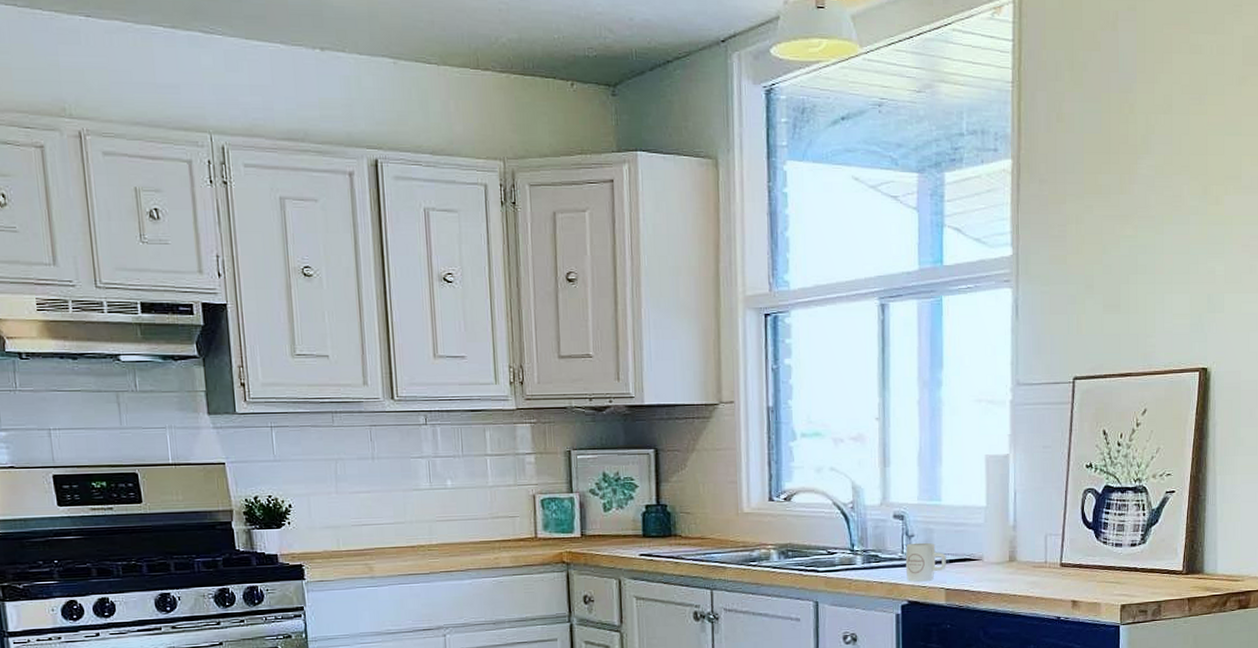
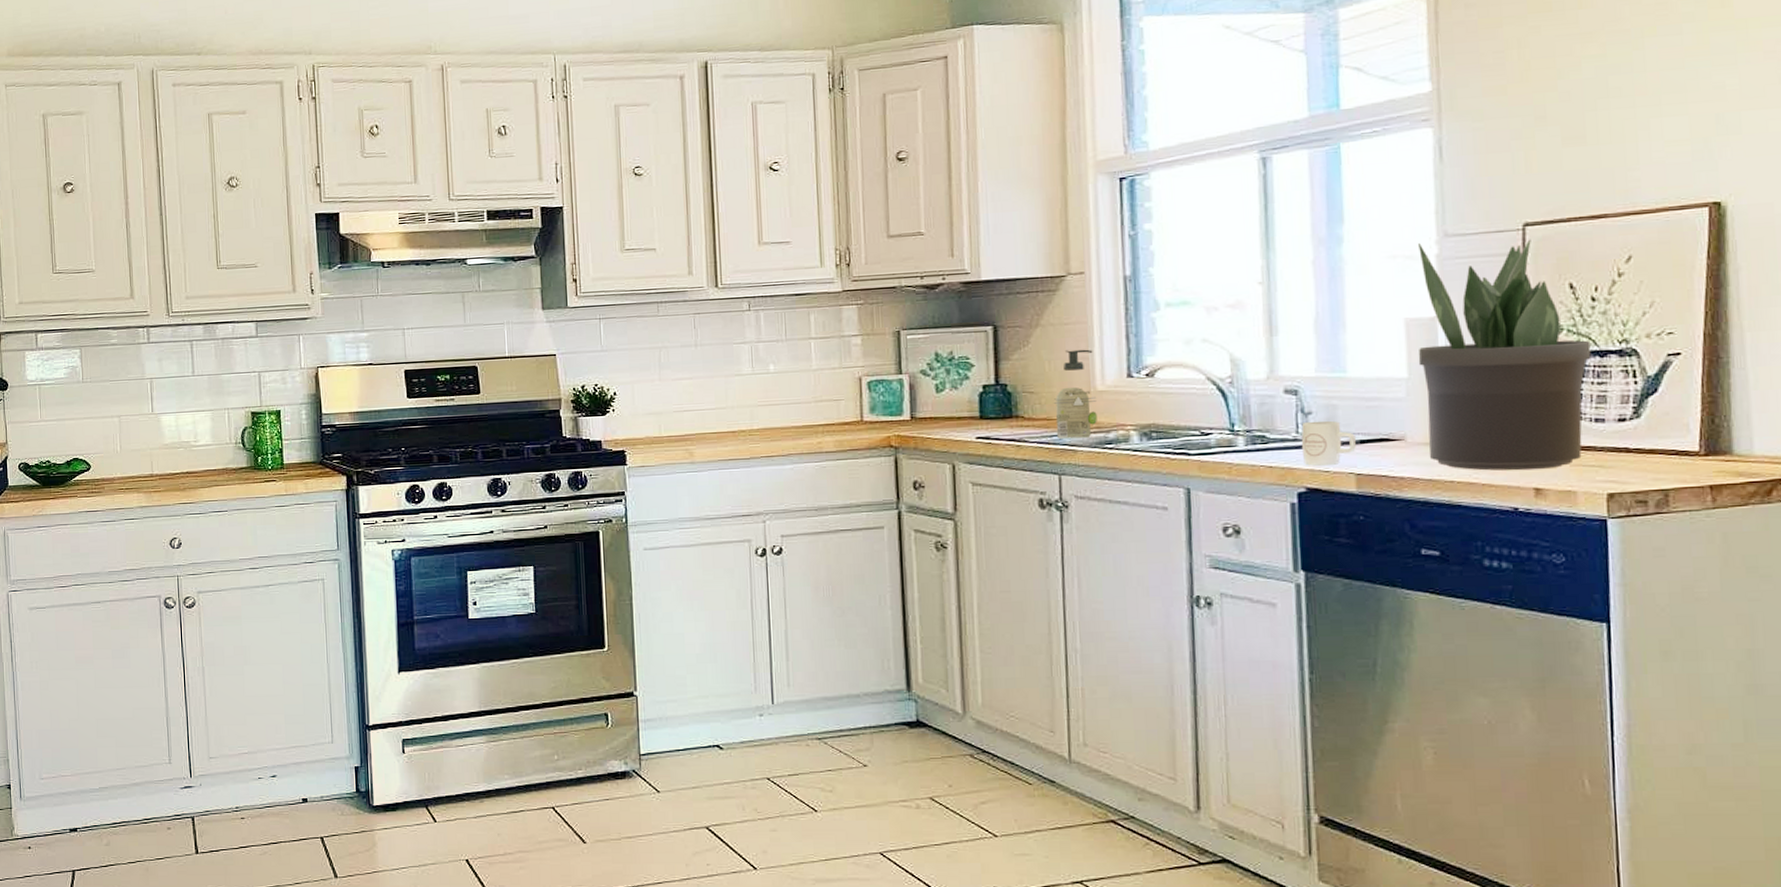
soap dispenser: none [706,474,744,557] -> present [1053,349,1098,439]
planter: none [994,389,1115,587] -> present [1418,239,1591,471]

